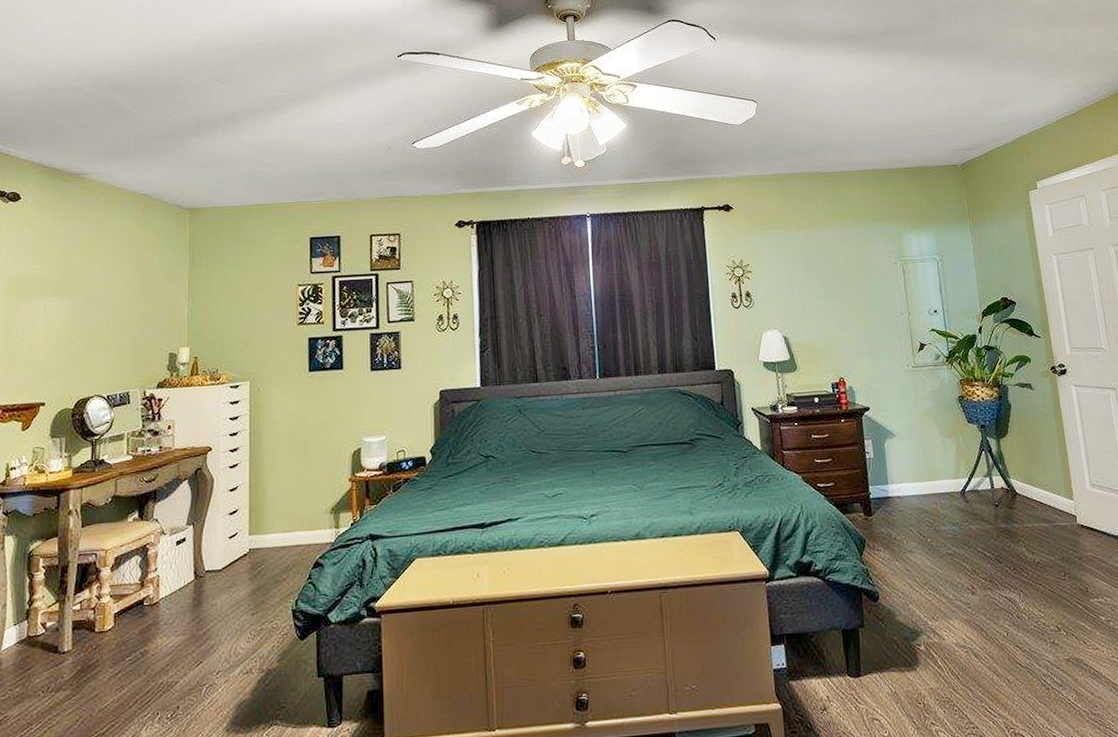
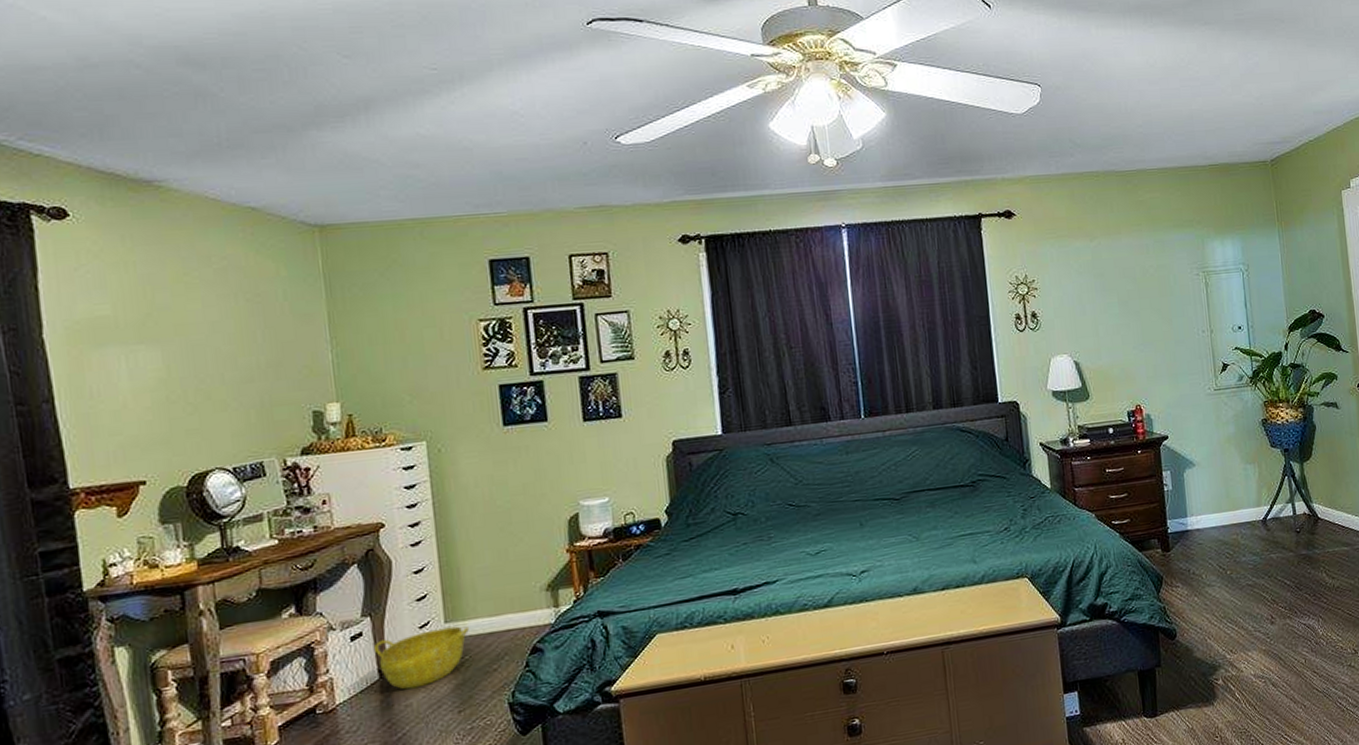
basket: none [192,539,267,591] -> present [373,626,469,690]

